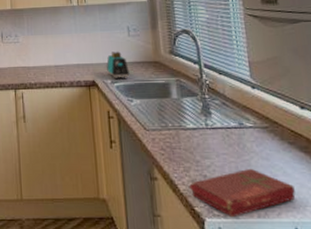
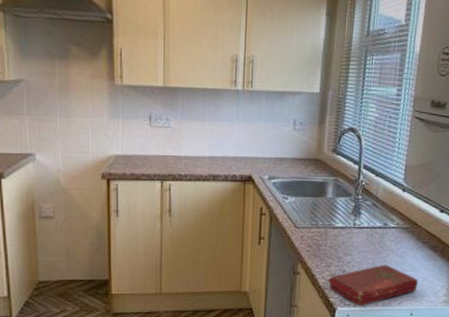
toaster: present [106,51,130,80] -> none [265,146,289,176]

